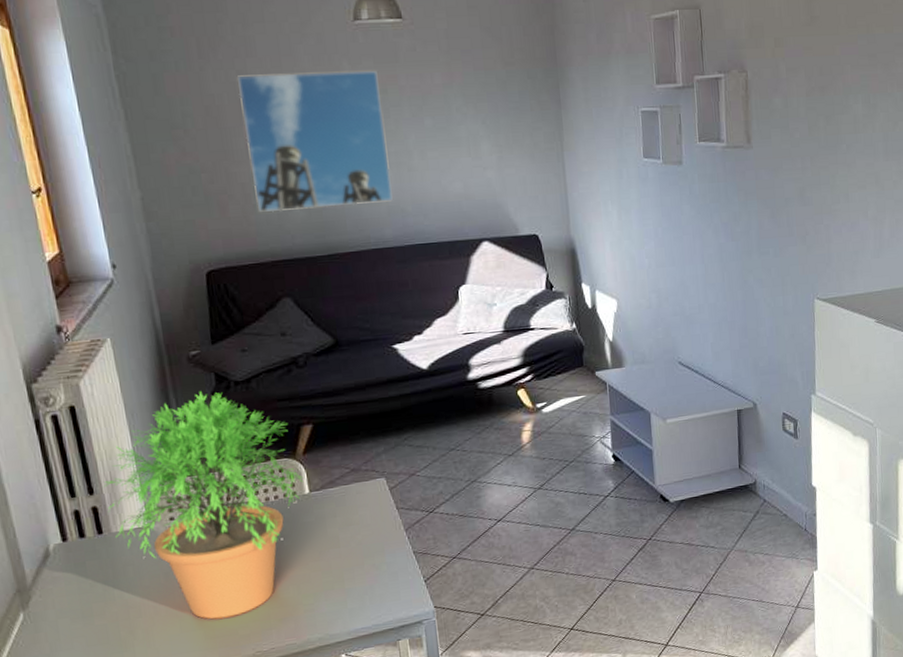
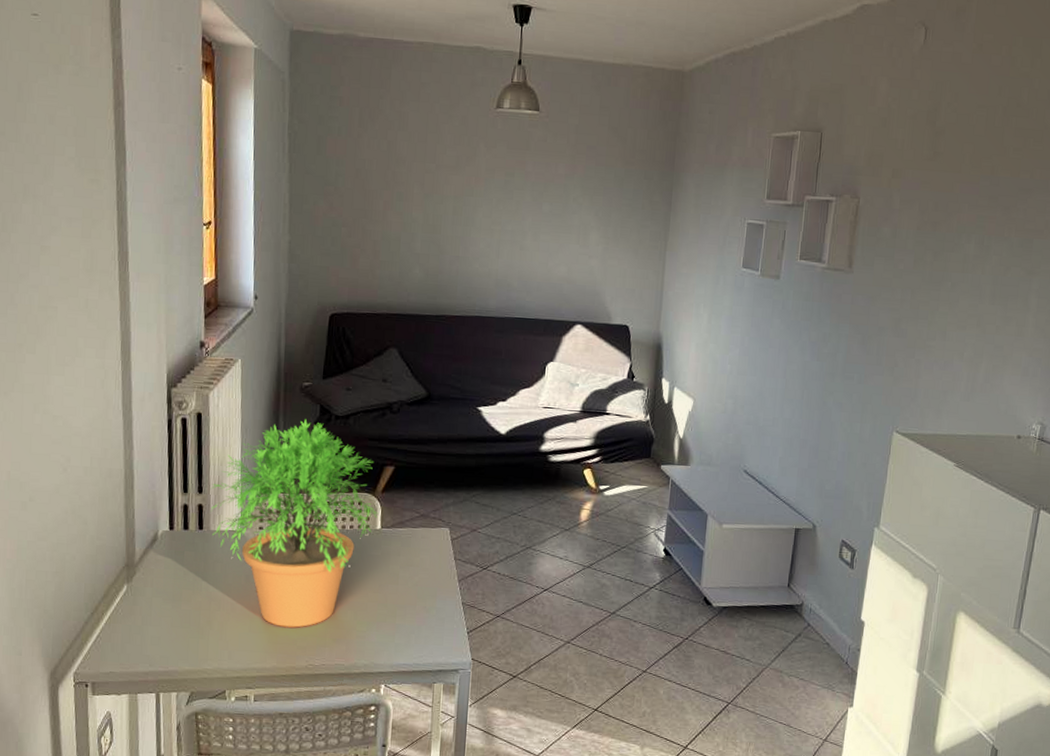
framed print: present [238,71,393,212] -> none [383,145,509,275]

